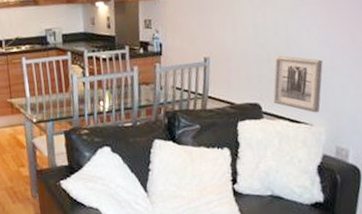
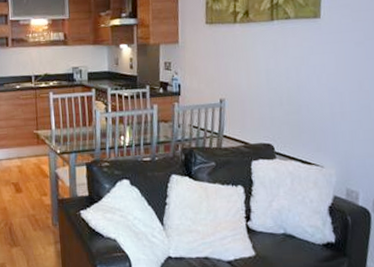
wall art: present [273,56,323,113] -> none [285,100,332,156]

